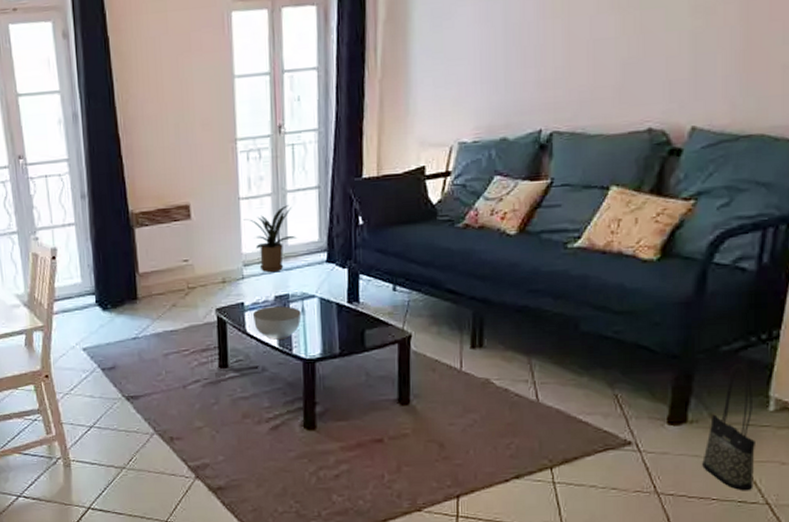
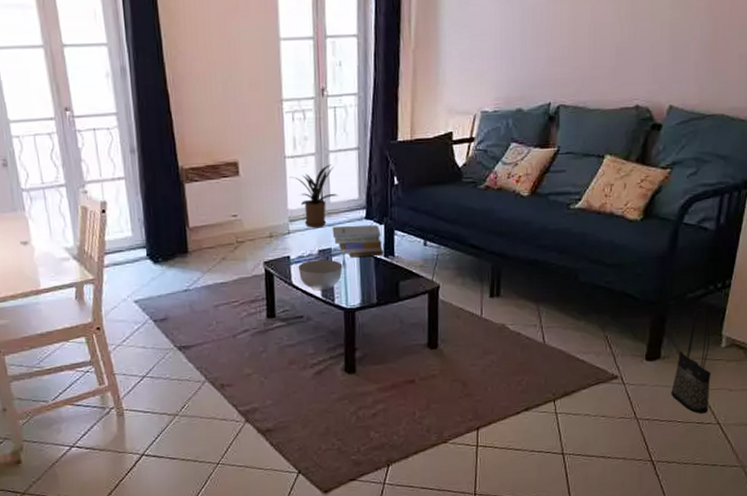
books: none [290,269,348,304] -> present [332,225,384,258]

